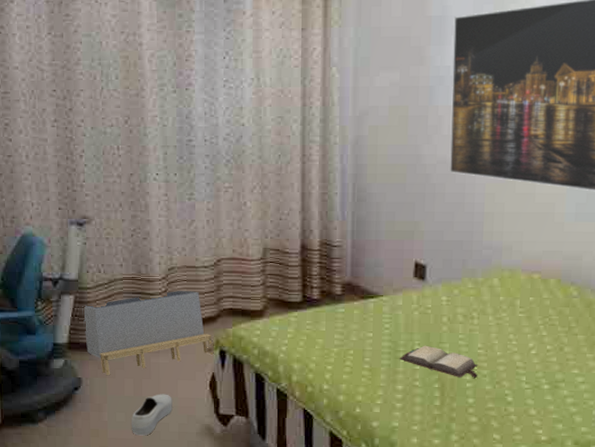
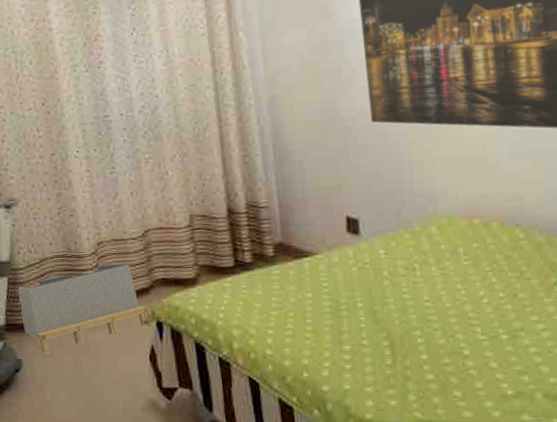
shoe: present [132,394,172,436] -> none [74,370,115,415]
hardback book: present [399,345,478,378] -> none [342,301,429,333]

